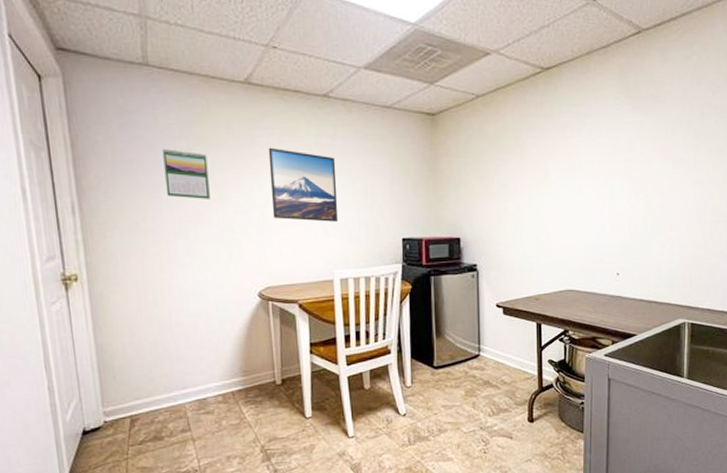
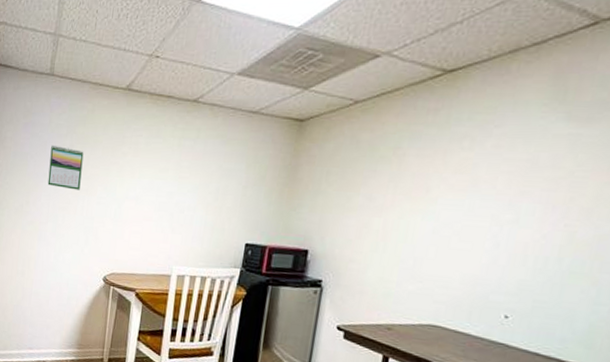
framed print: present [268,147,339,222] -> none [128,147,194,221]

